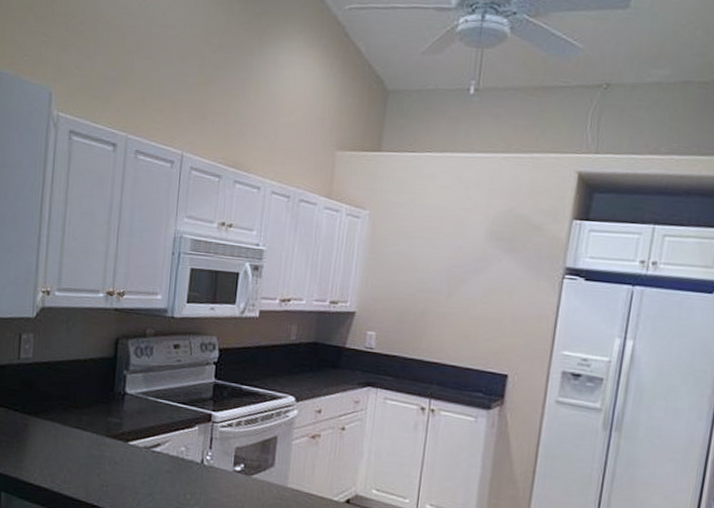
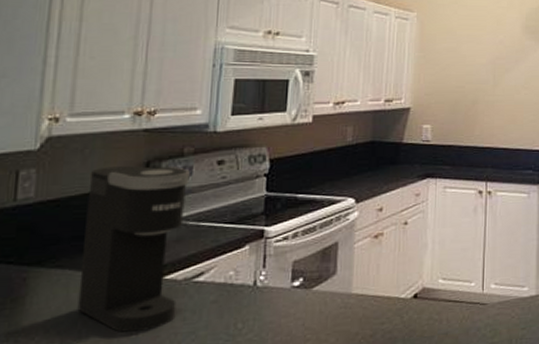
coffee maker: none [63,339,151,486] -> present [77,165,190,333]

